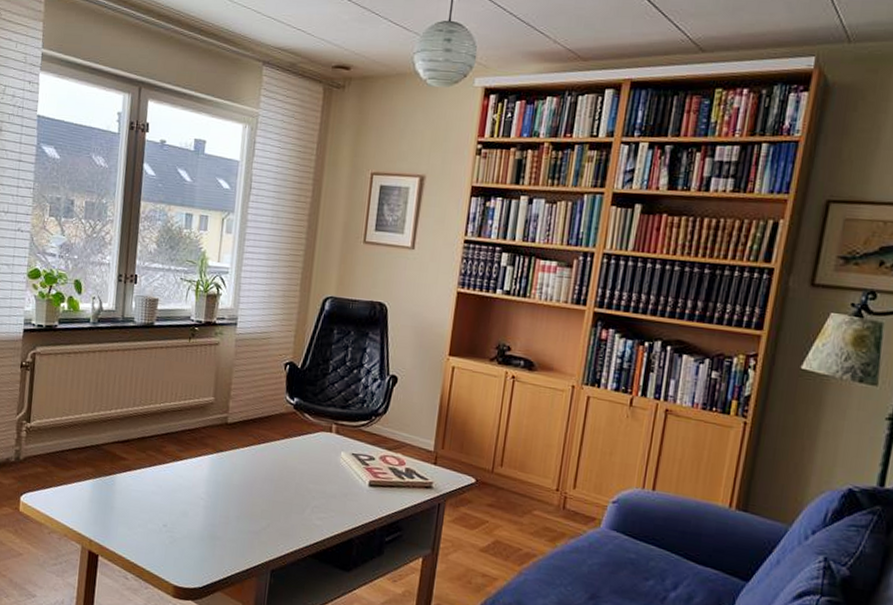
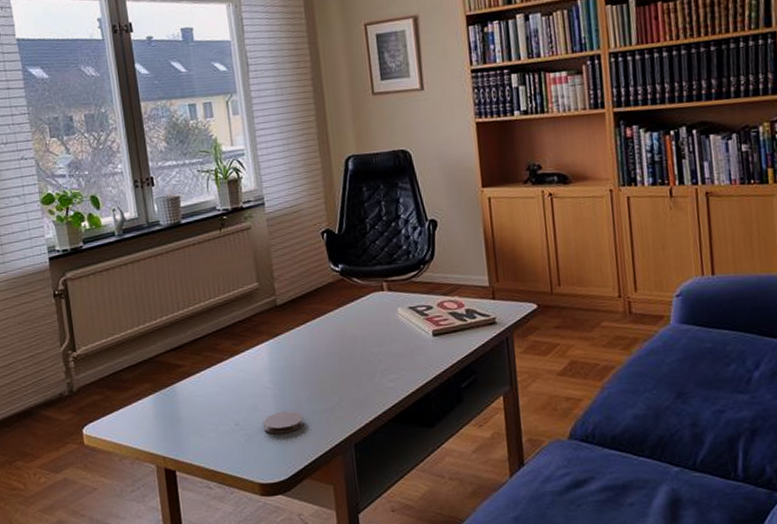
coaster: none [189,523,229,545] -> present [263,411,304,434]

